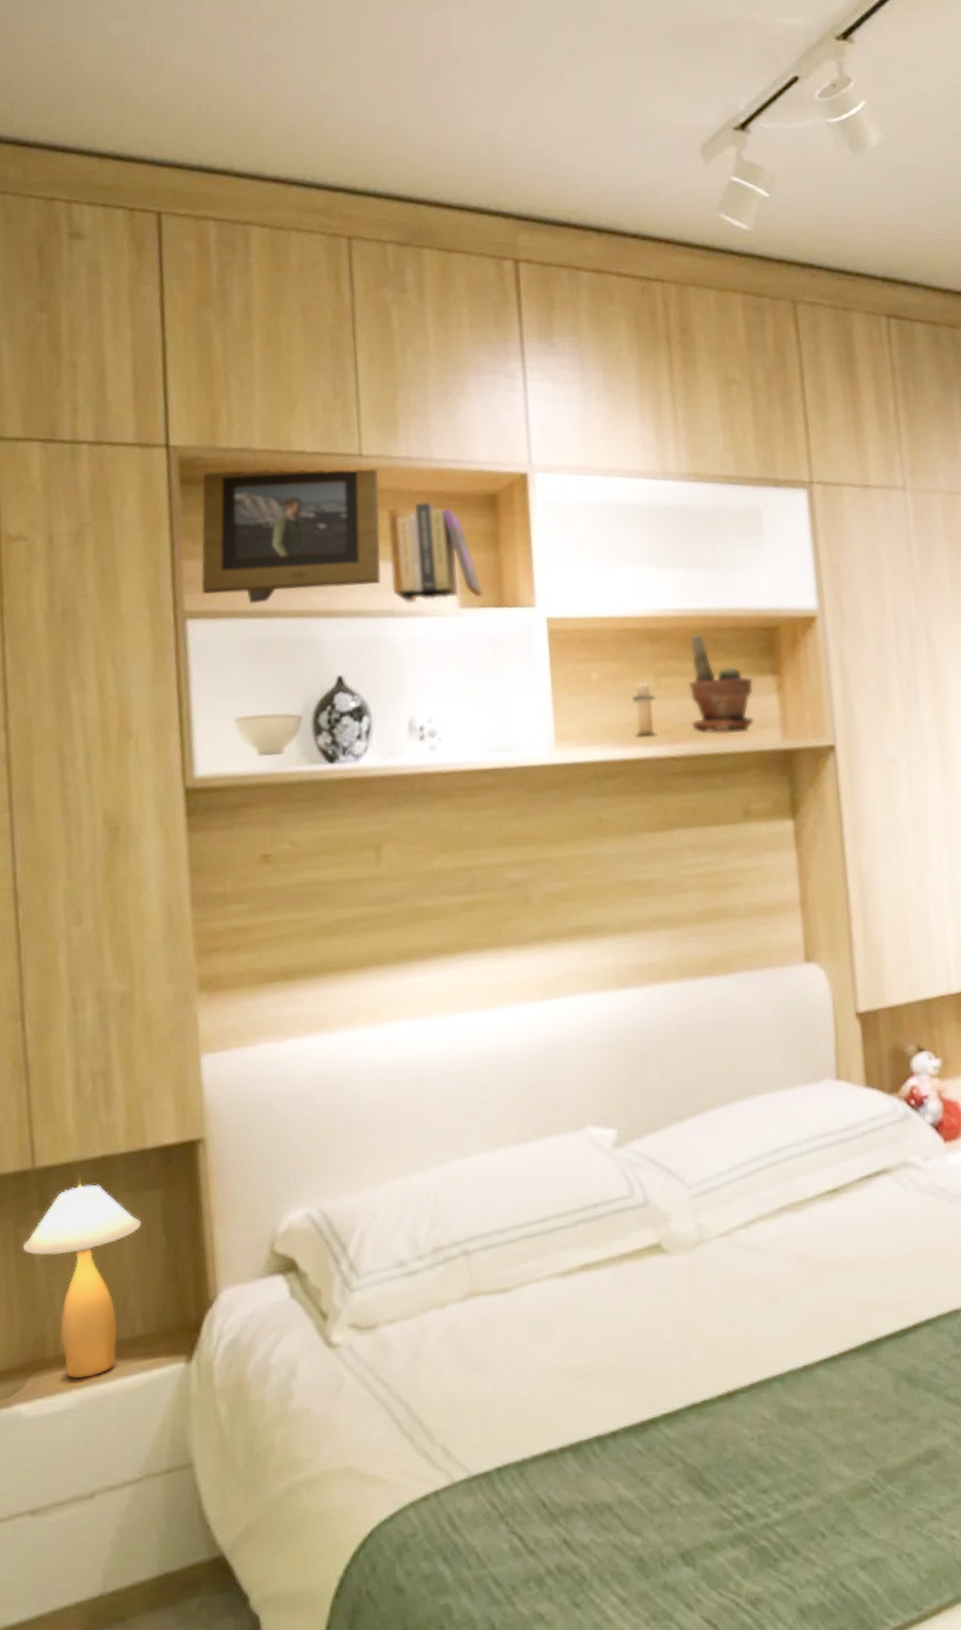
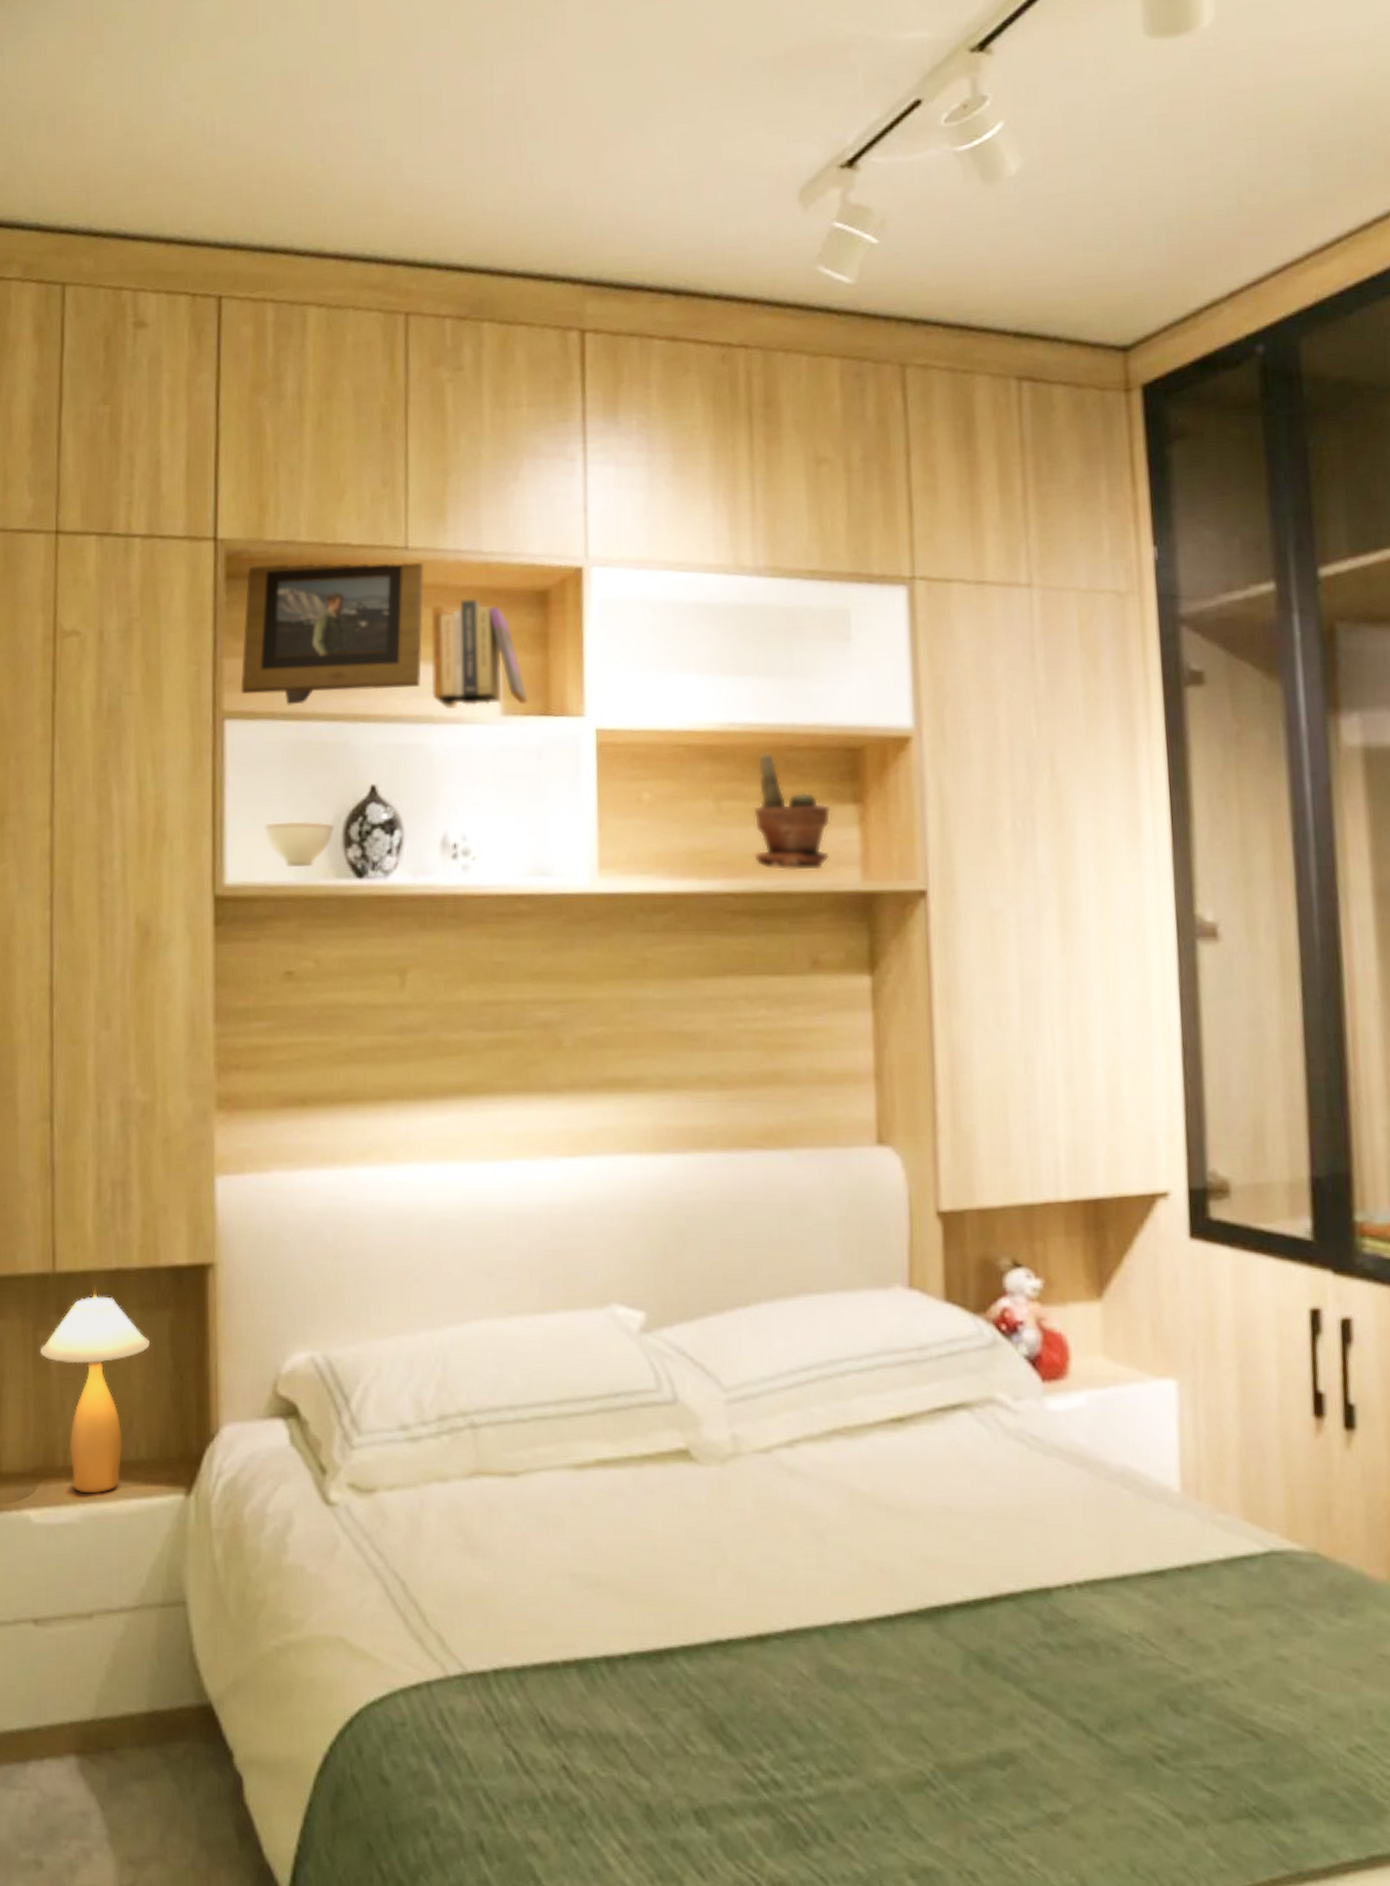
candle: present [632,680,657,739] -> none [687,803,714,870]

